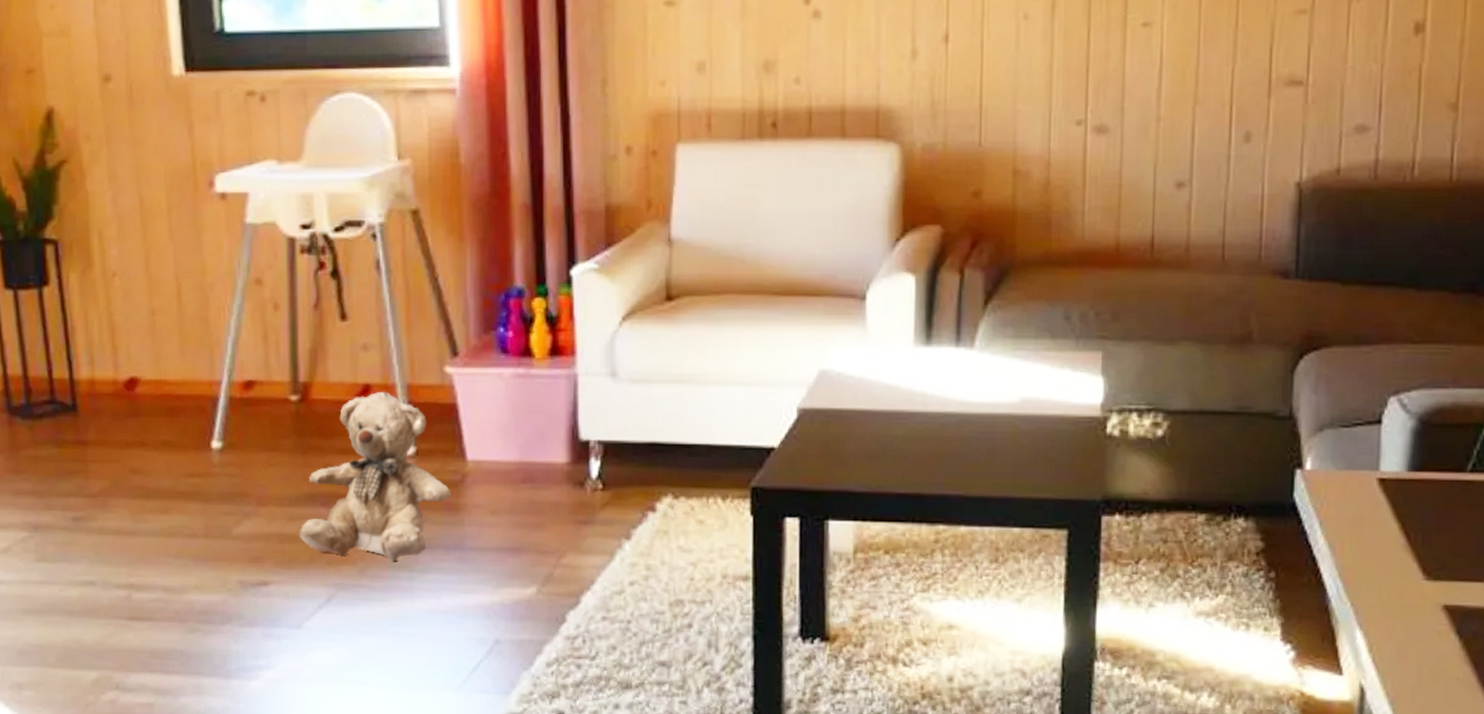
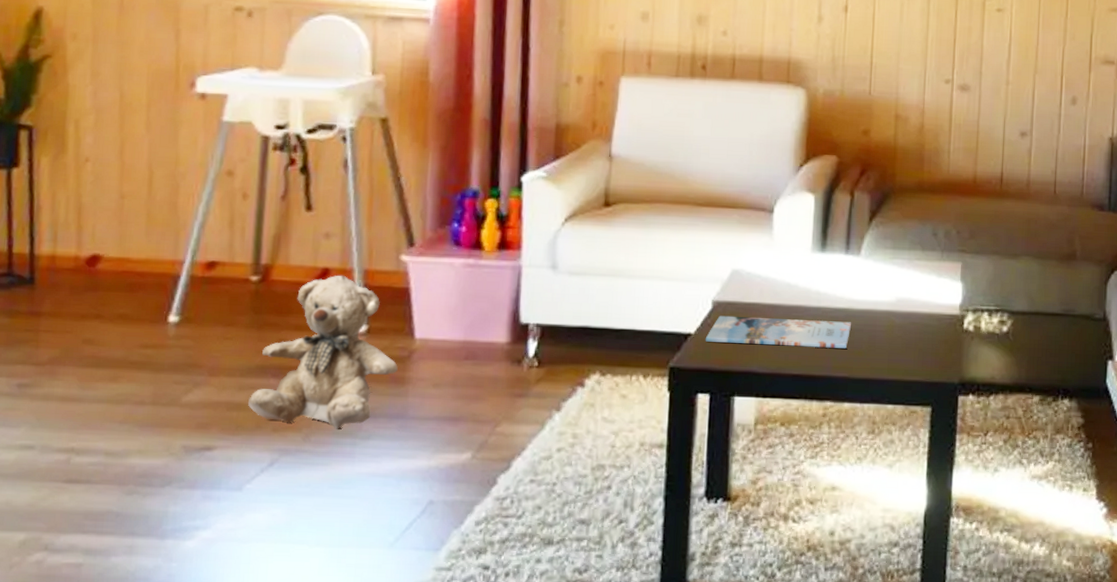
magazine: none [791,425,967,461] -> present [705,315,852,349]

